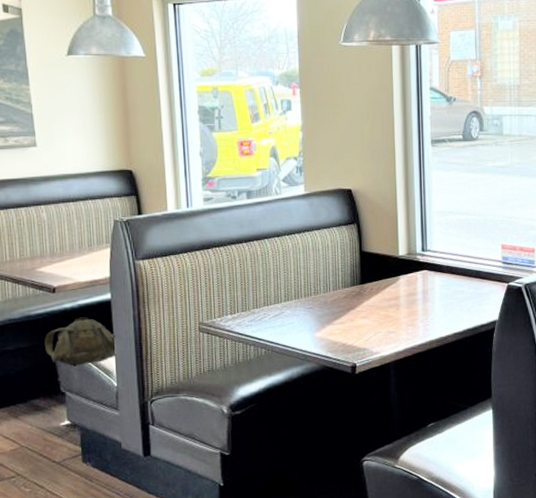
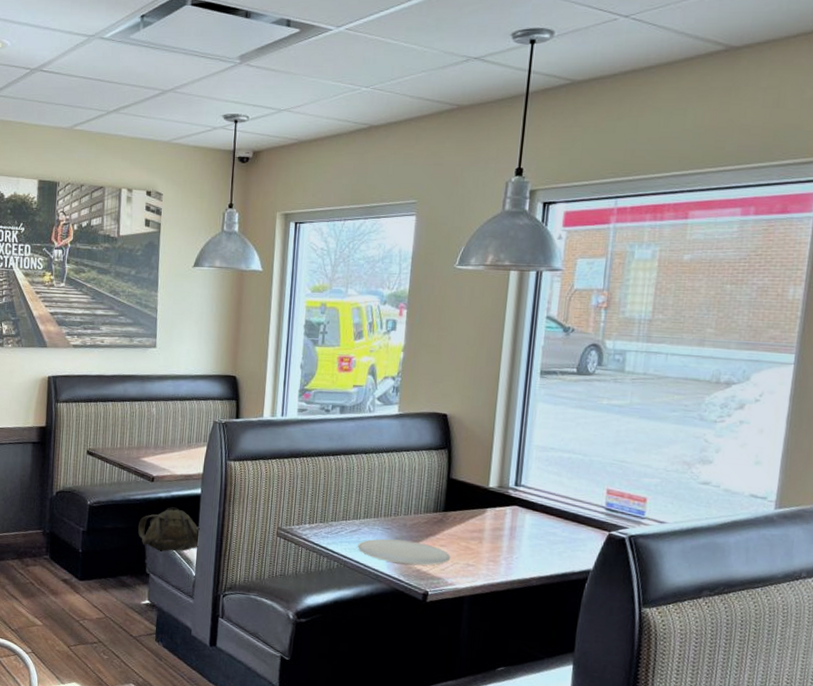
plate: none [283,317,373,341] -> present [357,538,451,566]

